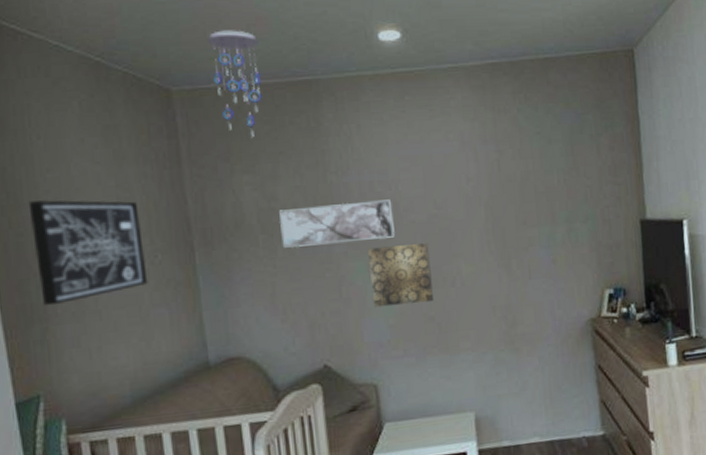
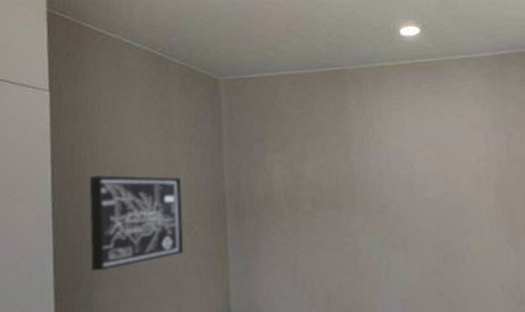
ceiling mobile: present [207,30,262,138] -> none [252,28,297,121]
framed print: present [279,199,395,248] -> none [305,178,409,222]
wall art: present [368,242,433,308] -> none [384,218,444,281]

